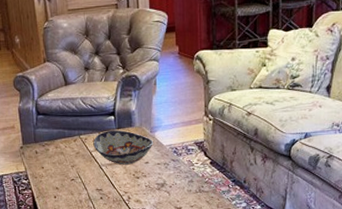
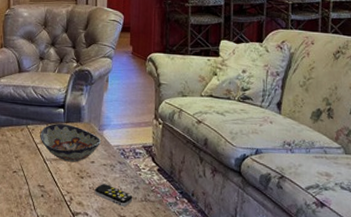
remote control: none [151,181,188,199] -> present [95,184,133,206]

